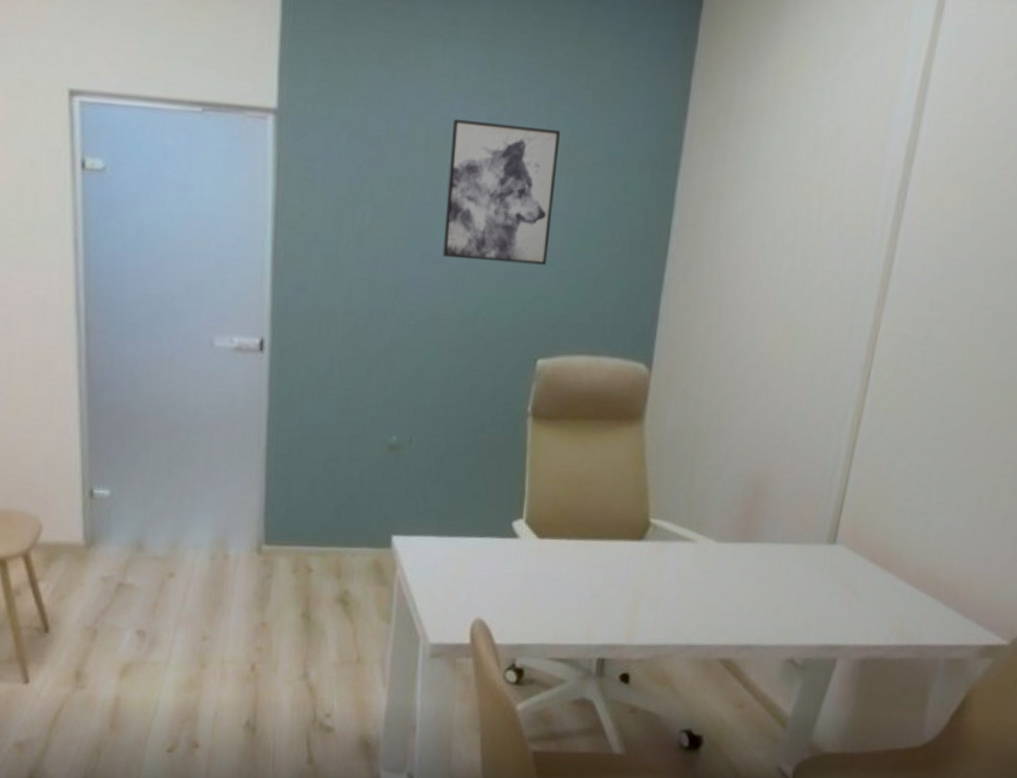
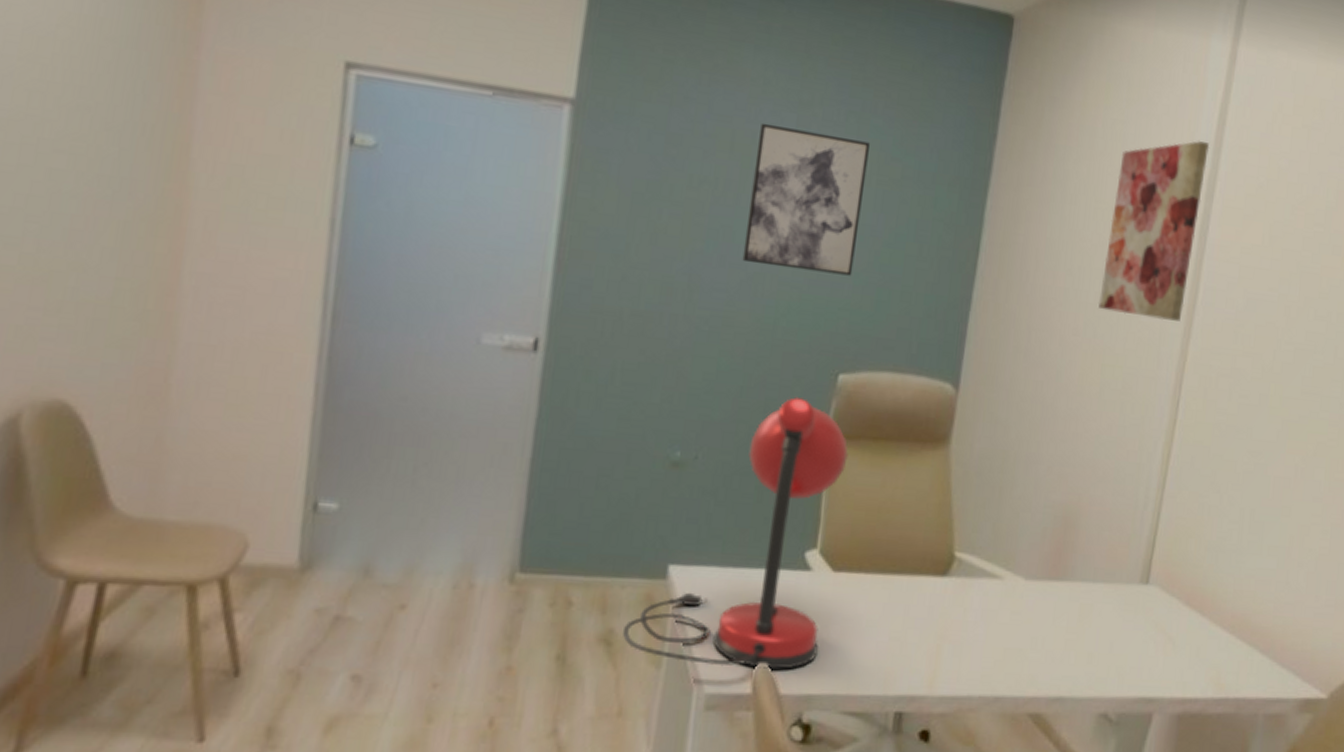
desk lamp: none [355,383,549,624] -> present [622,397,848,671]
wall art: none [789,102,911,292] -> present [1098,140,1210,321]

